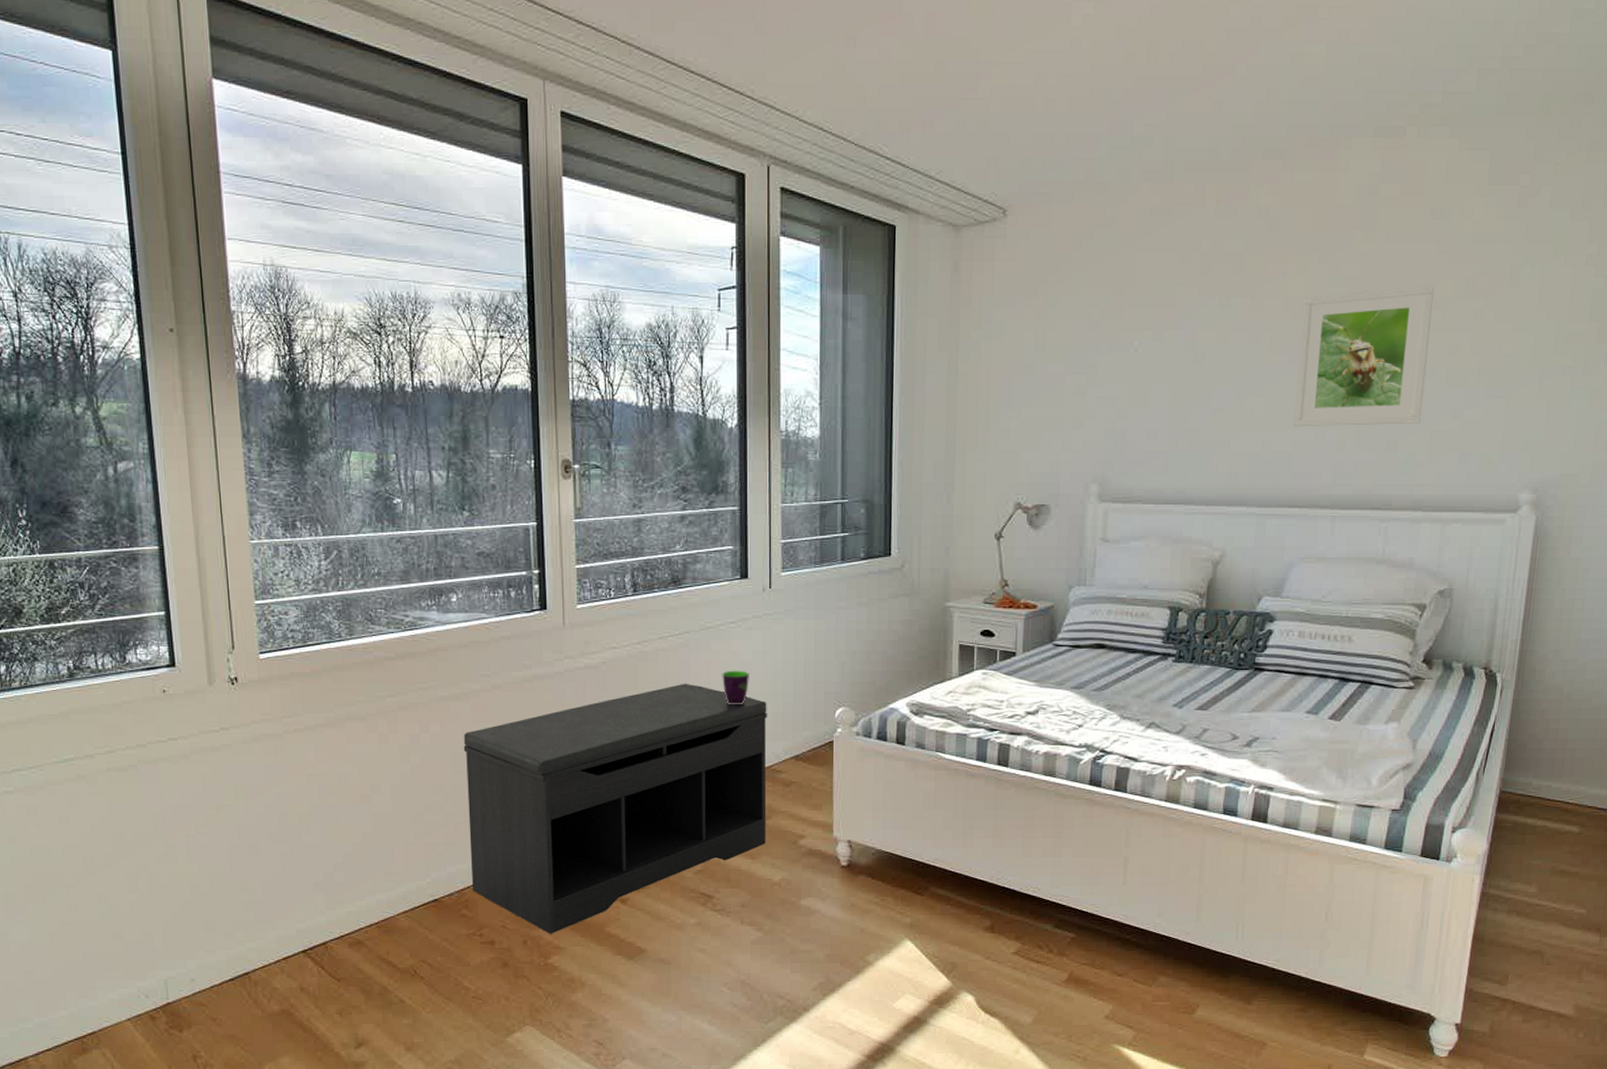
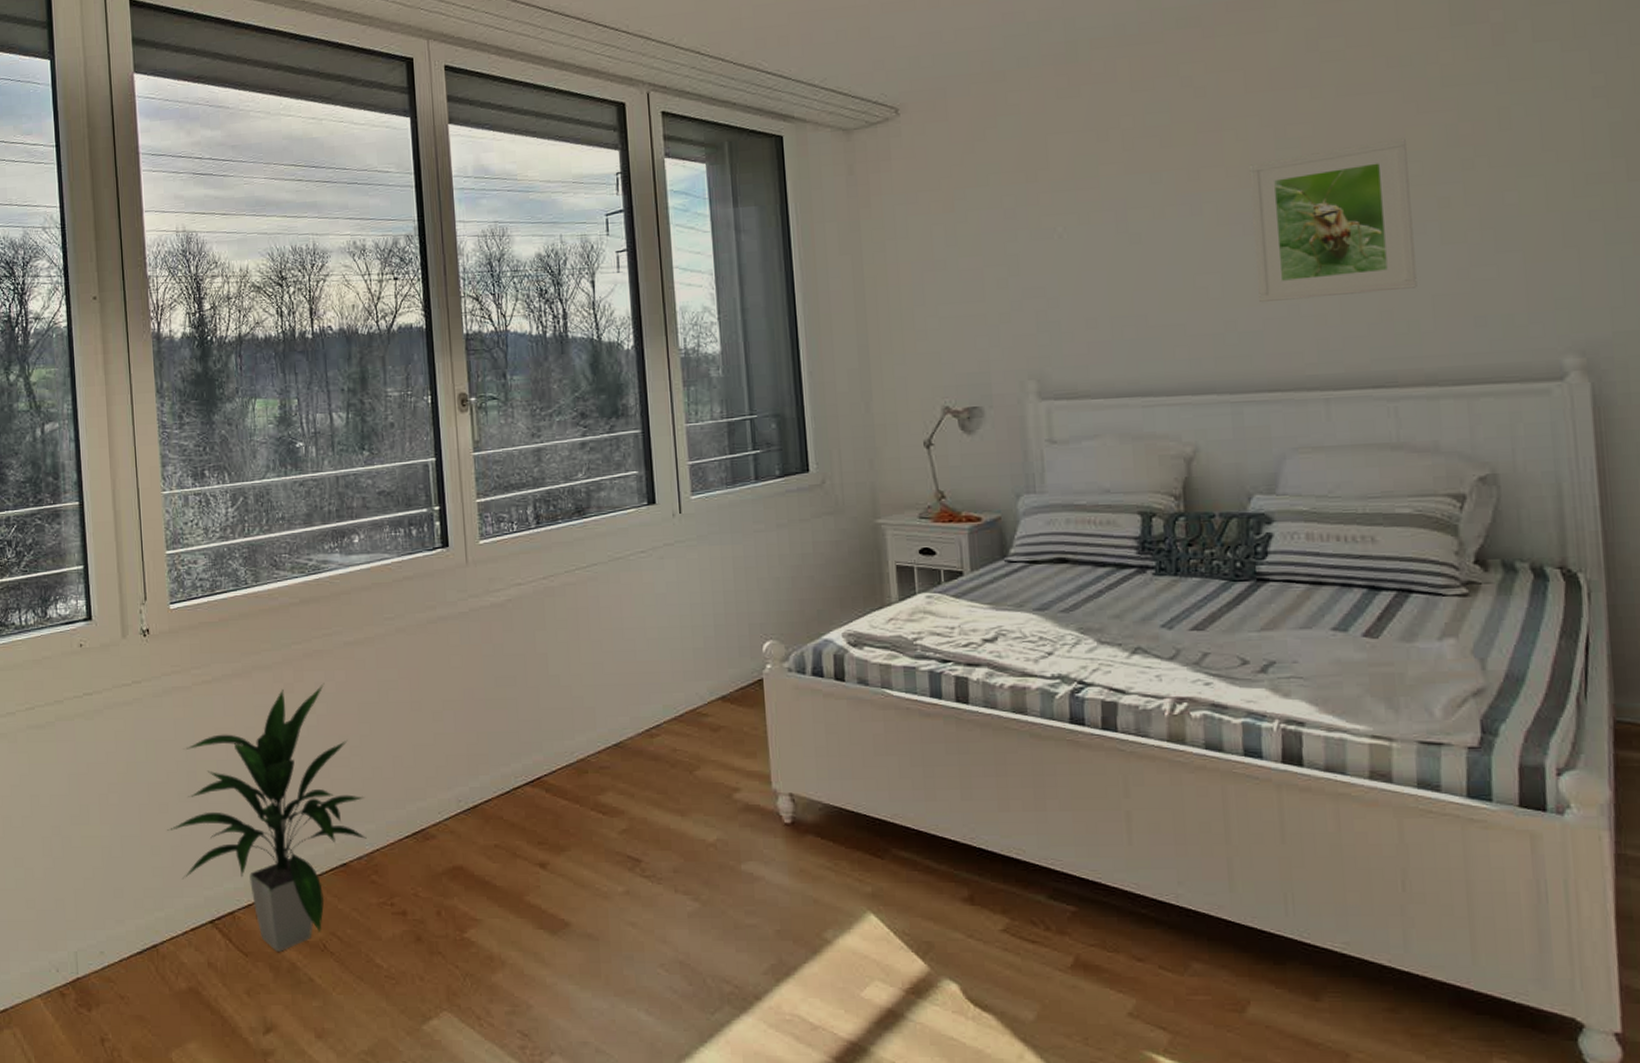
indoor plant: none [258,734,458,977] -> present [167,683,367,952]
bench: present [463,683,767,934] -> none [369,619,697,904]
mug: present [722,670,749,706] -> none [635,603,665,642]

